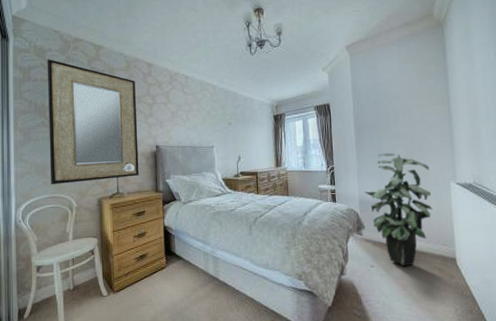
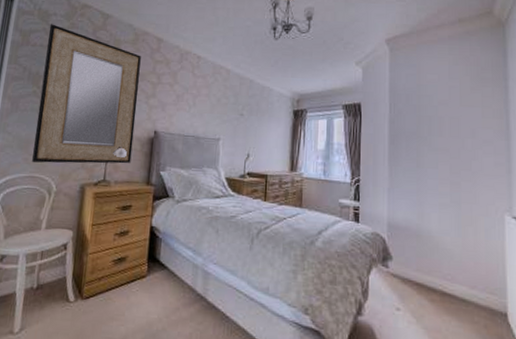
indoor plant: present [364,152,433,267] -> none [395,168,481,316]

